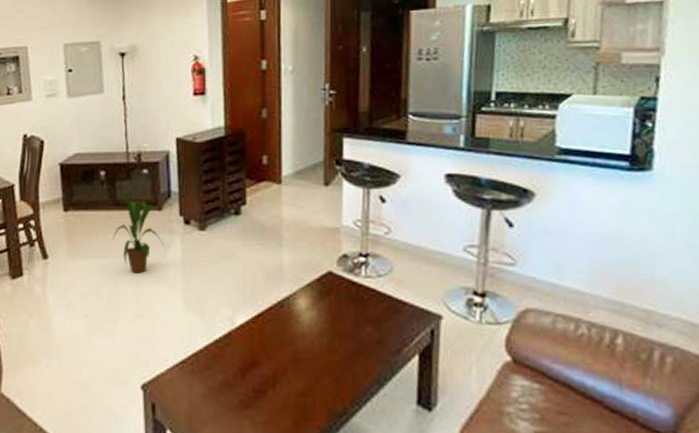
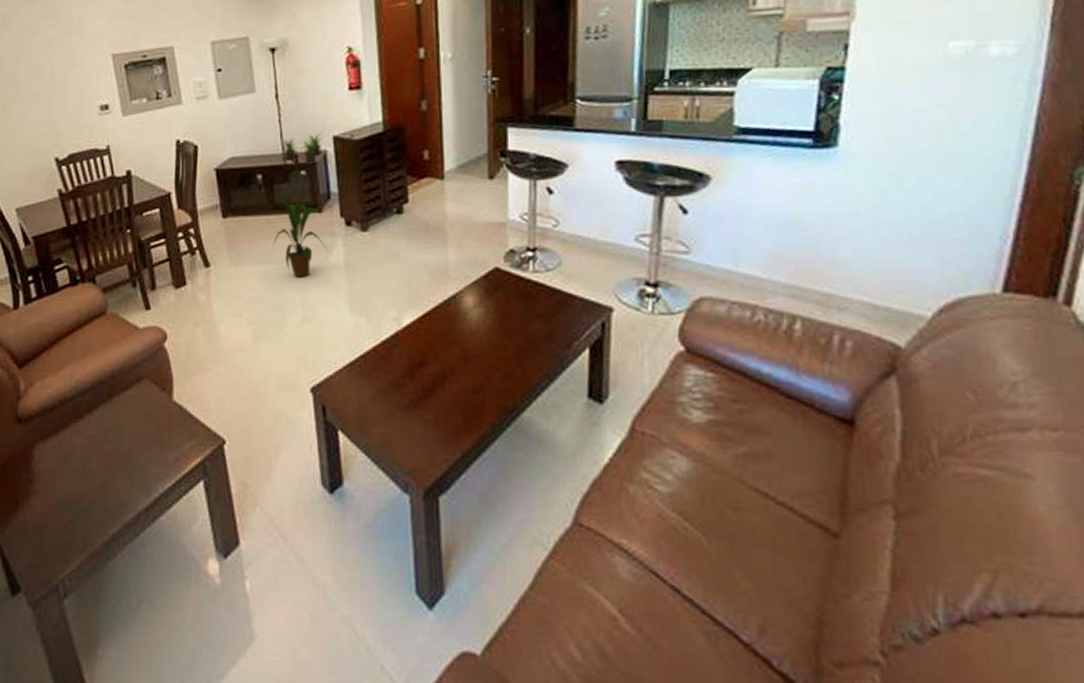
plant: none [125,134,164,161] -> present [281,133,321,162]

